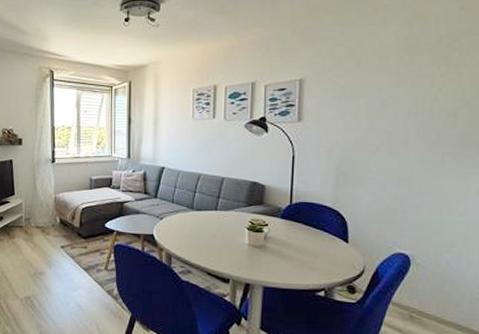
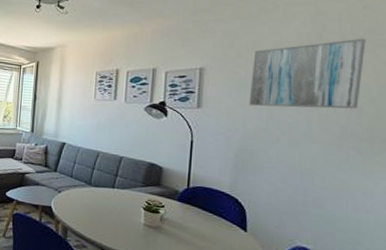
wall art: none [349,40,462,117] -> present [249,38,366,109]

